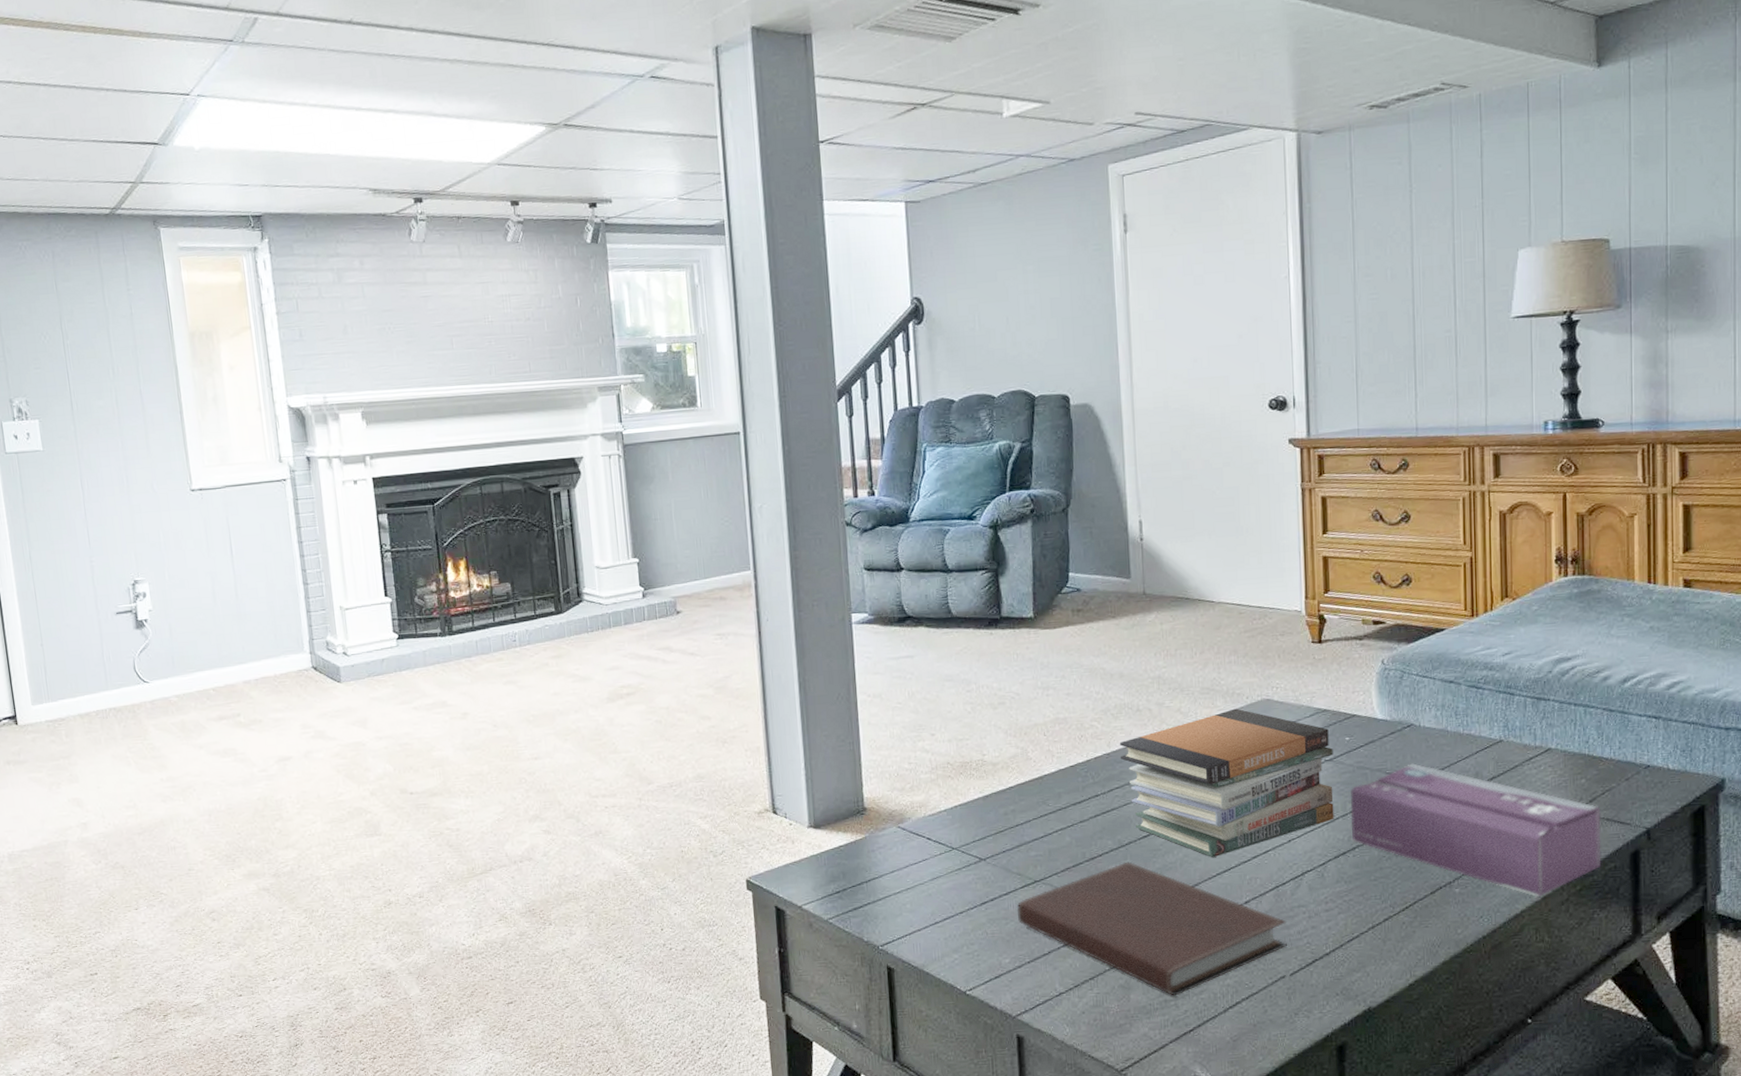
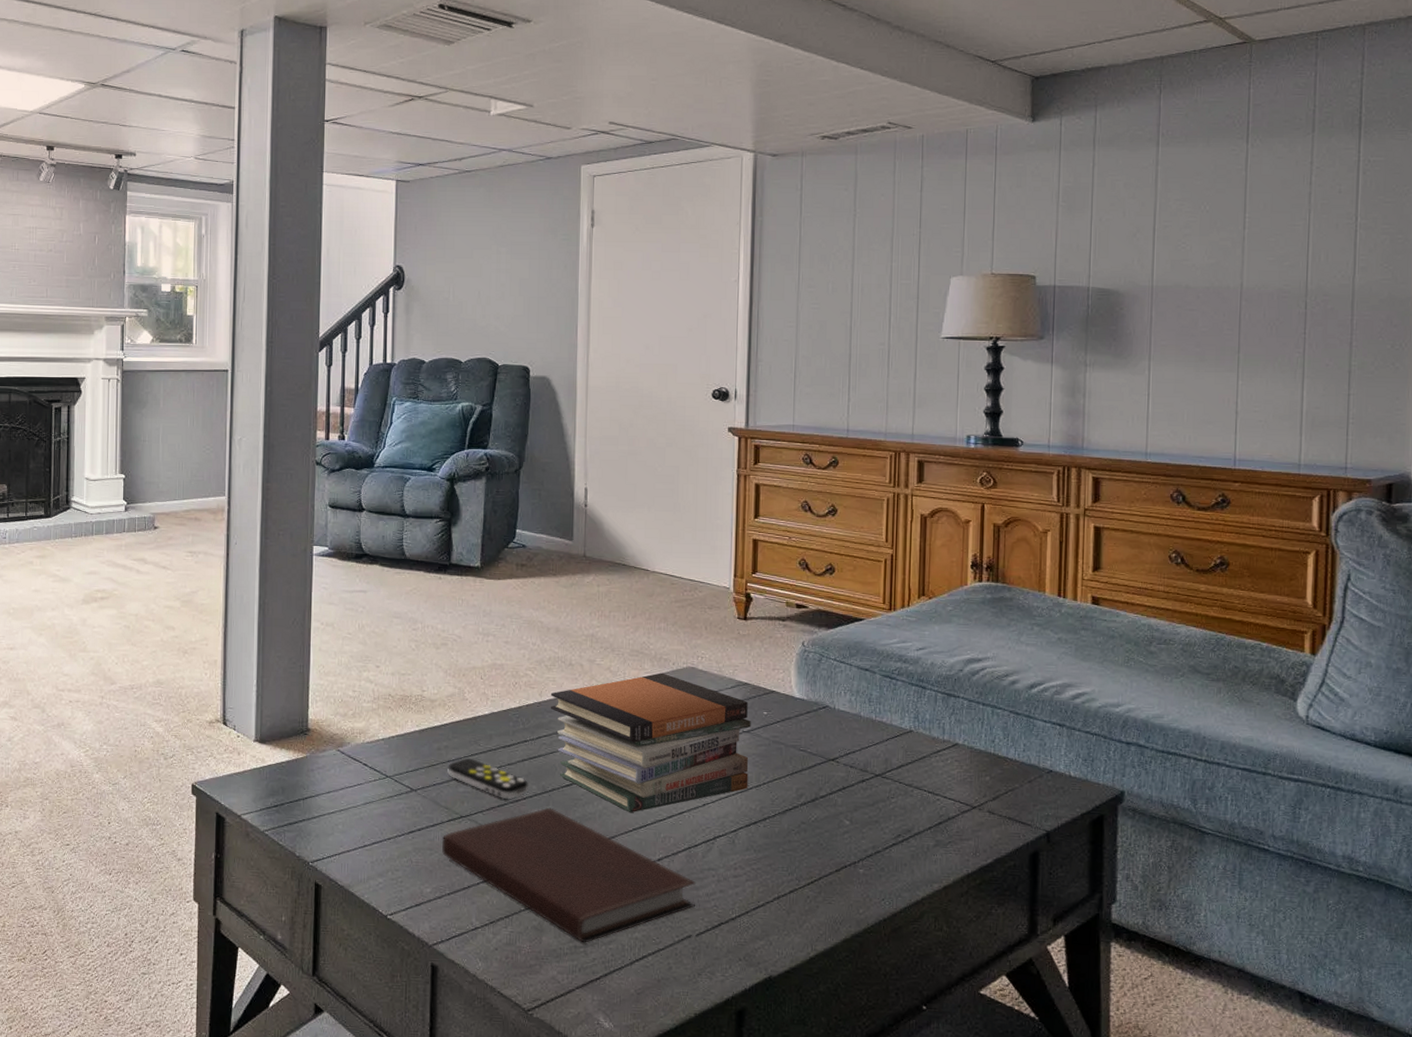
remote control: none [1016,820,1105,859] -> present [447,758,529,800]
tissue box: present [1350,763,1602,897] -> none [763,743,1003,886]

